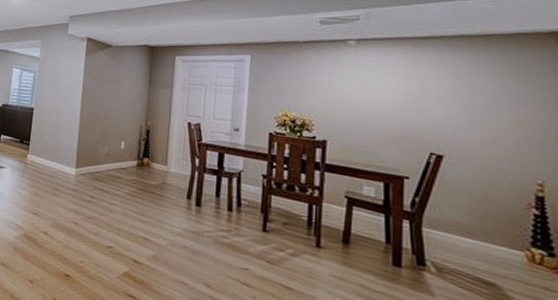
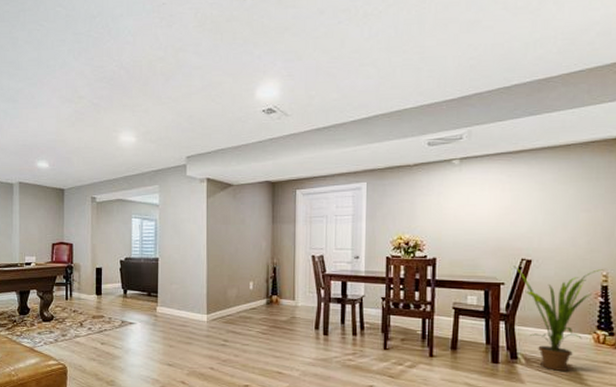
house plant: none [419,159,541,291] -> present [513,266,606,371]

